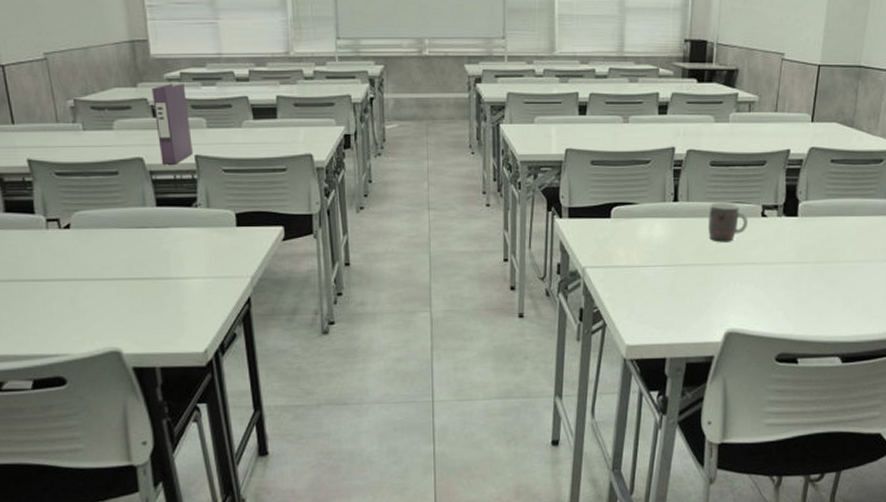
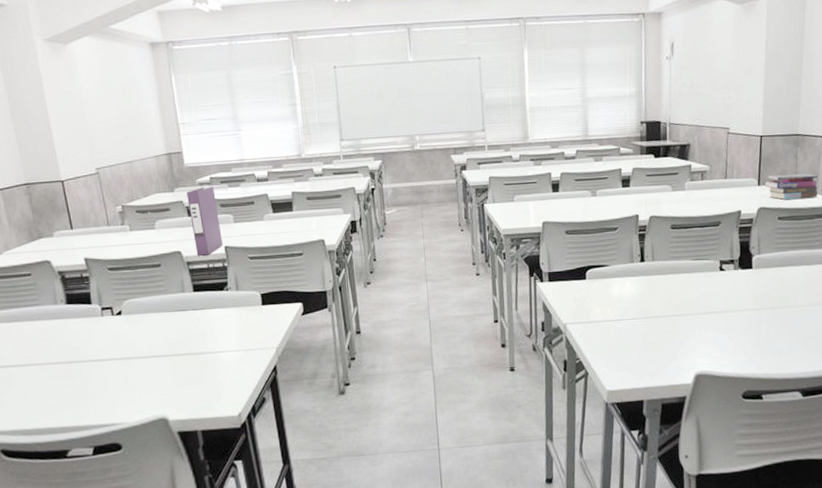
mug: present [708,202,748,242] -> none [672,260,708,295]
books: none [819,110,878,141] -> present [765,173,818,201]

